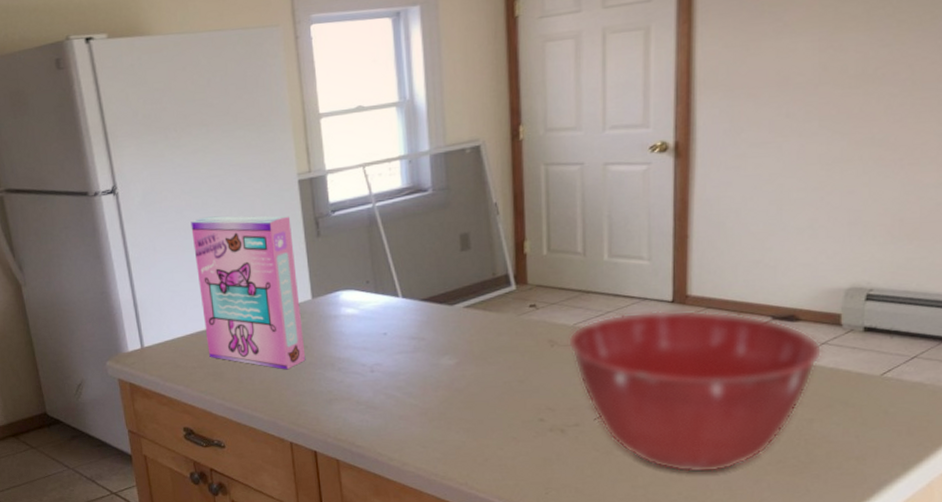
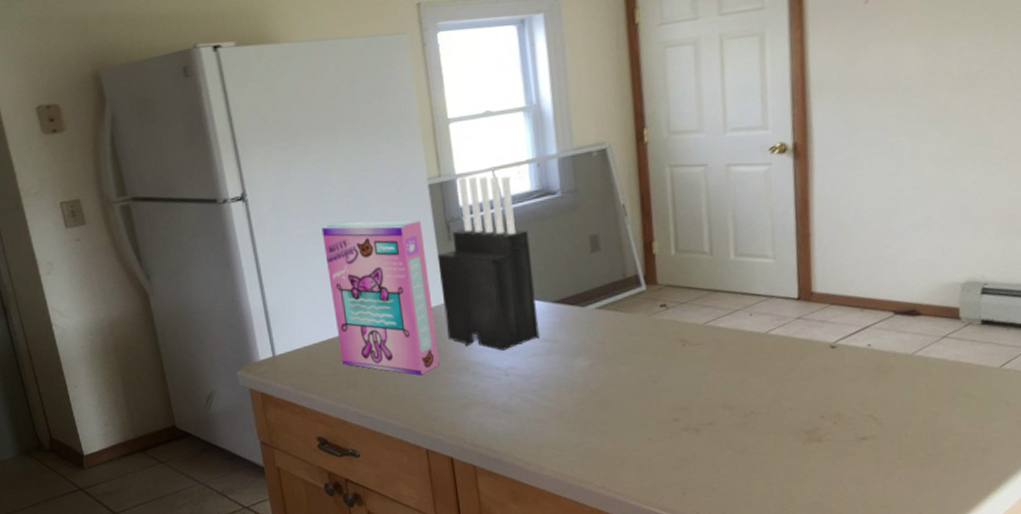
knife block: none [306,172,406,348] -> present [437,176,539,351]
mixing bowl: present [567,310,823,473] -> none [698,306,944,469]

